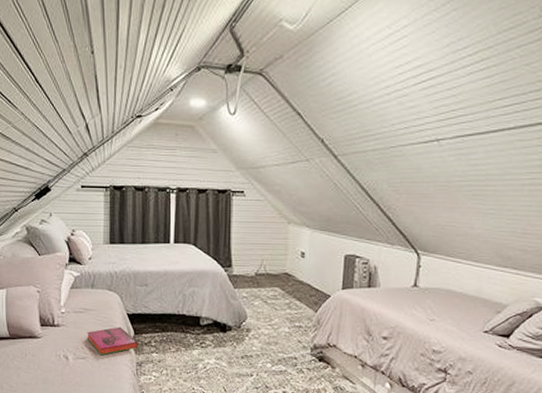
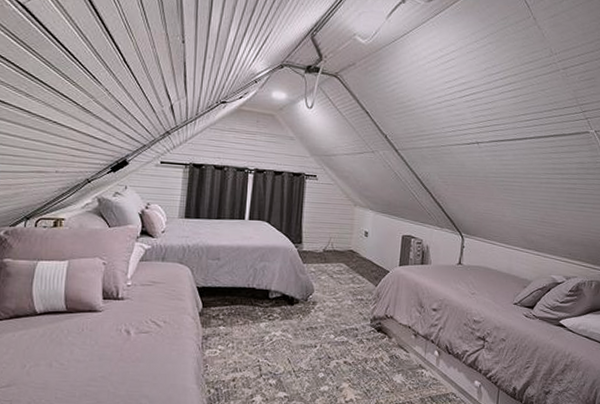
hardback book: present [87,326,138,356] -> none [152,300,206,330]

